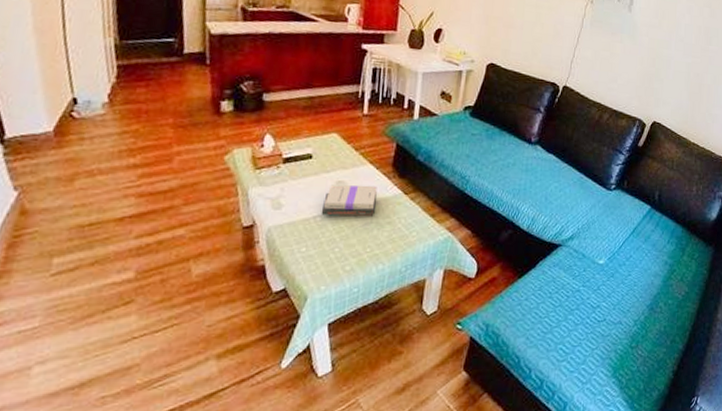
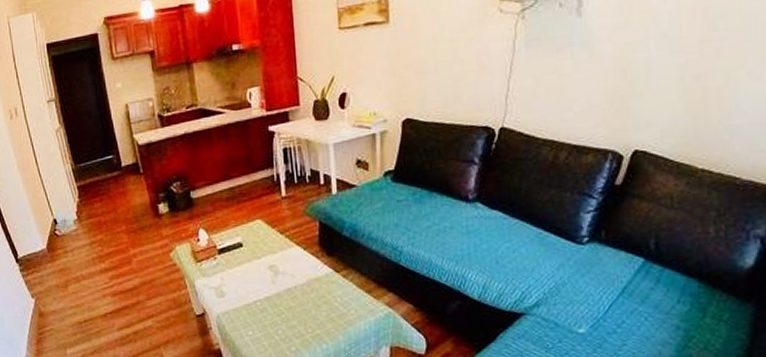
books: present [321,185,377,217] -> none [259,266,311,300]

